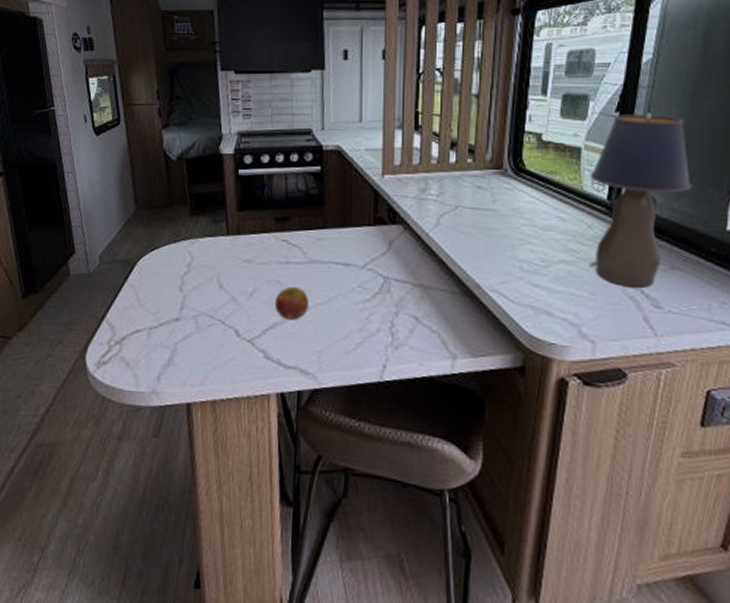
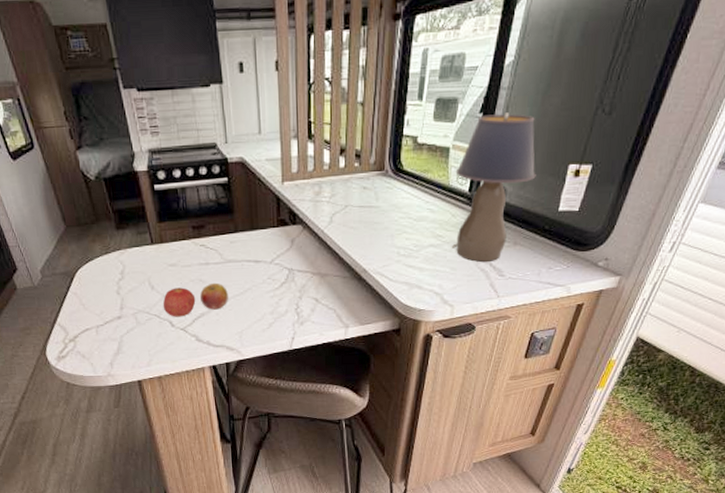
fruit: none [229,288,270,326] -> present [163,287,196,317]

